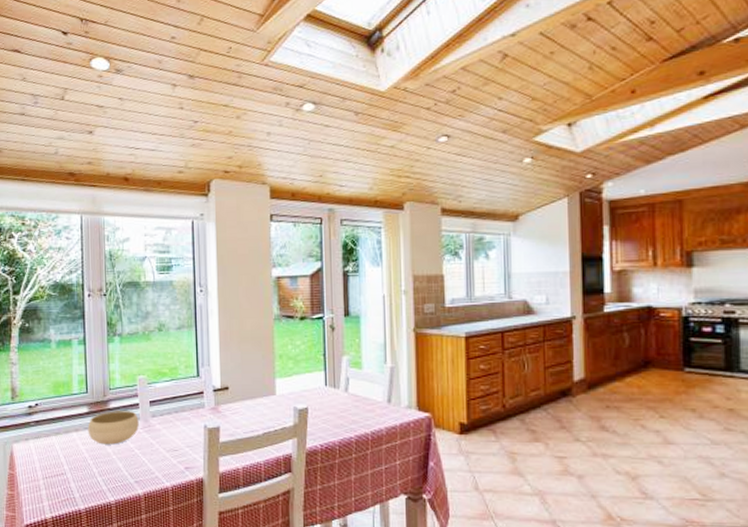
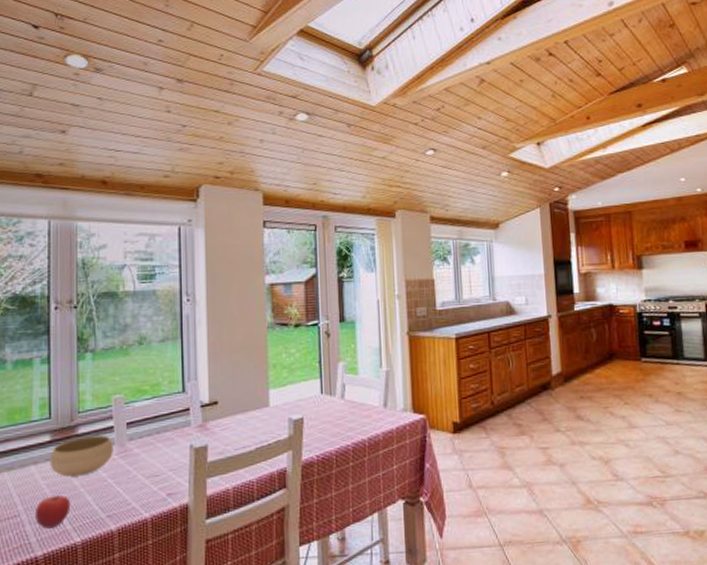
fruit: none [78,460,106,487] -> present [36,495,71,529]

